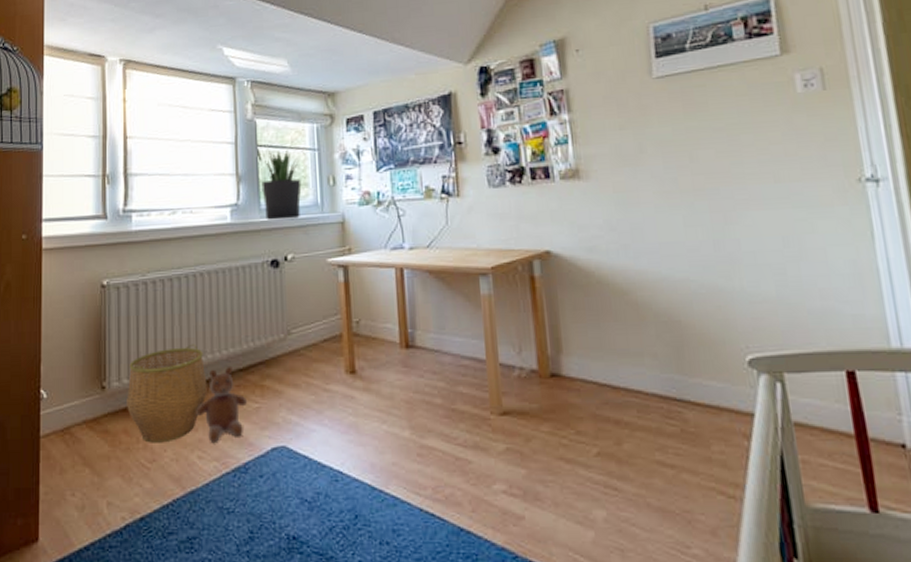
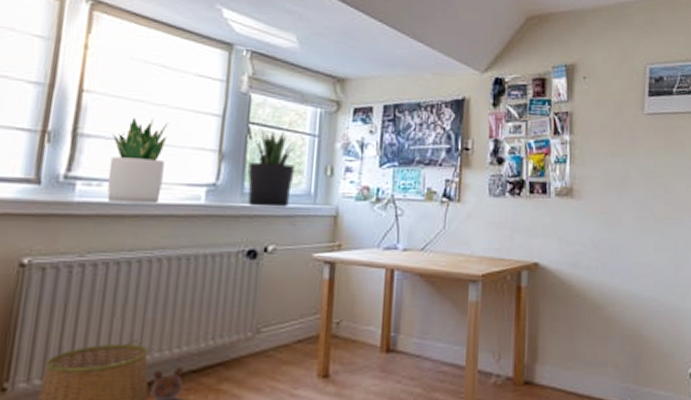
planter: none [153,153,195,228] -> present [107,118,169,204]

